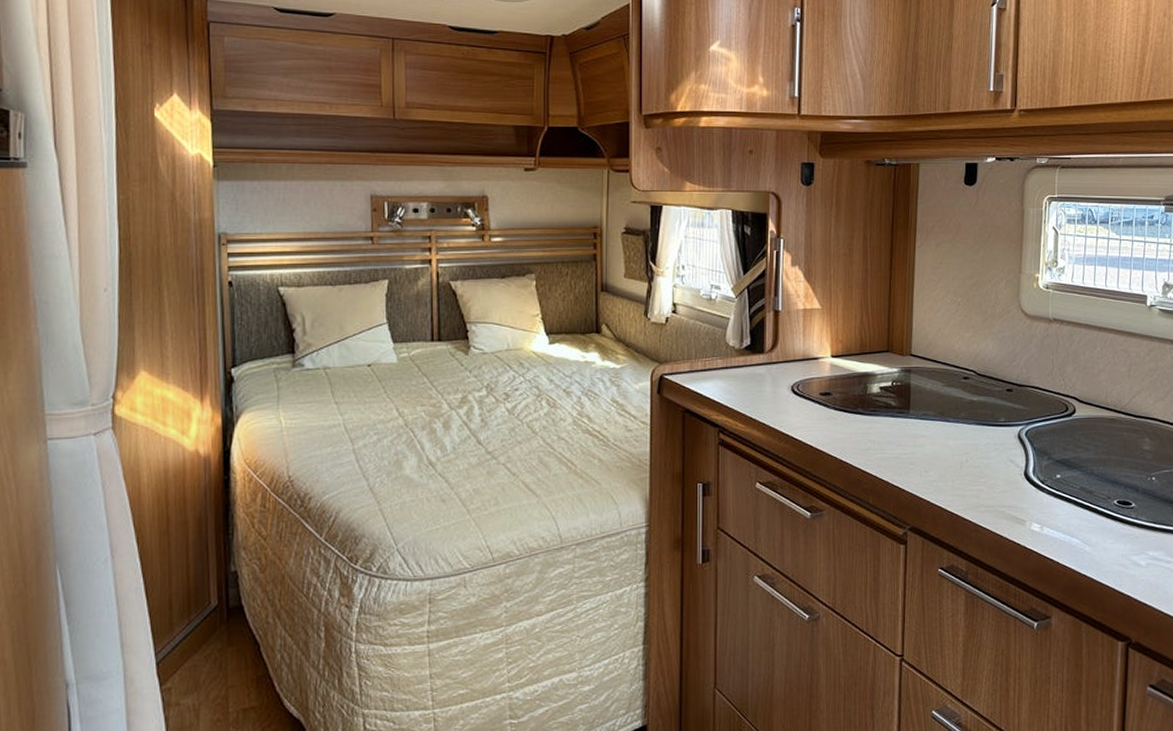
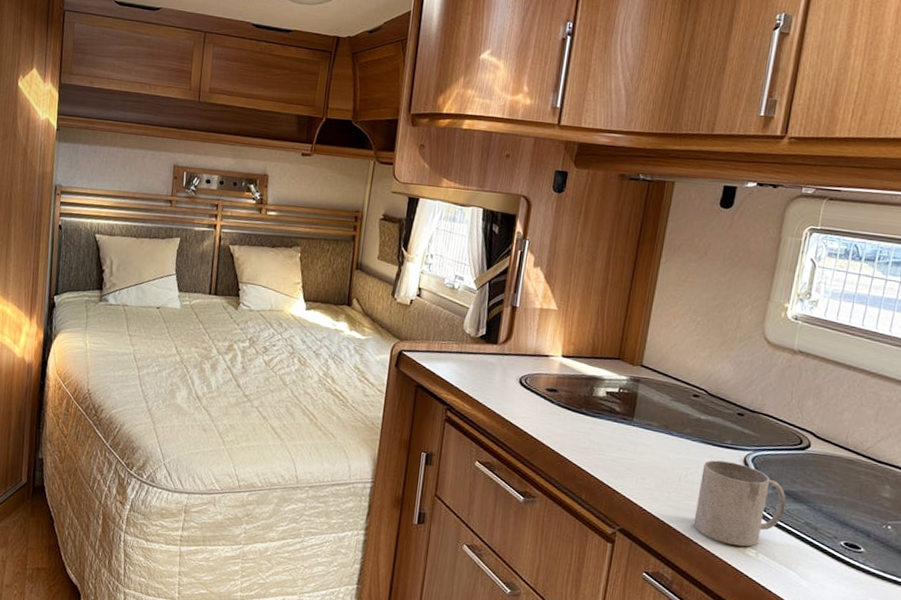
mug: none [979,440,1061,524] -> present [693,460,786,547]

